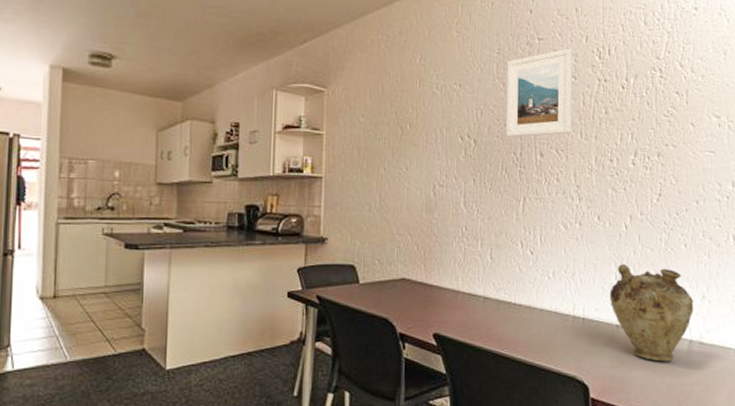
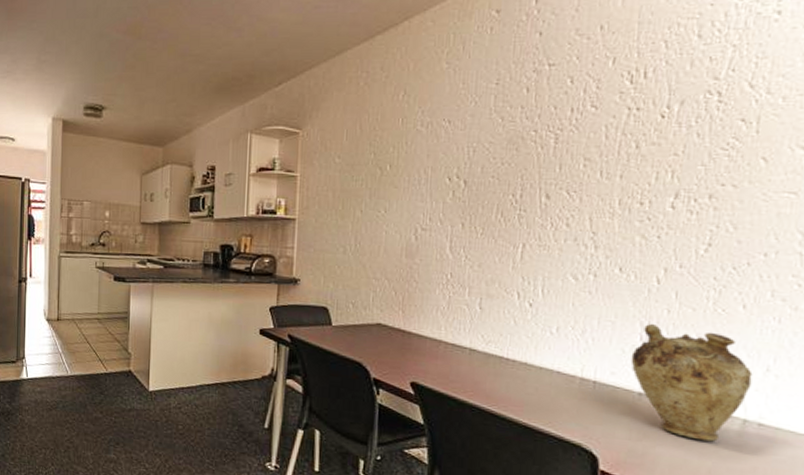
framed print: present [506,48,574,137] -> none [503,73,595,177]

